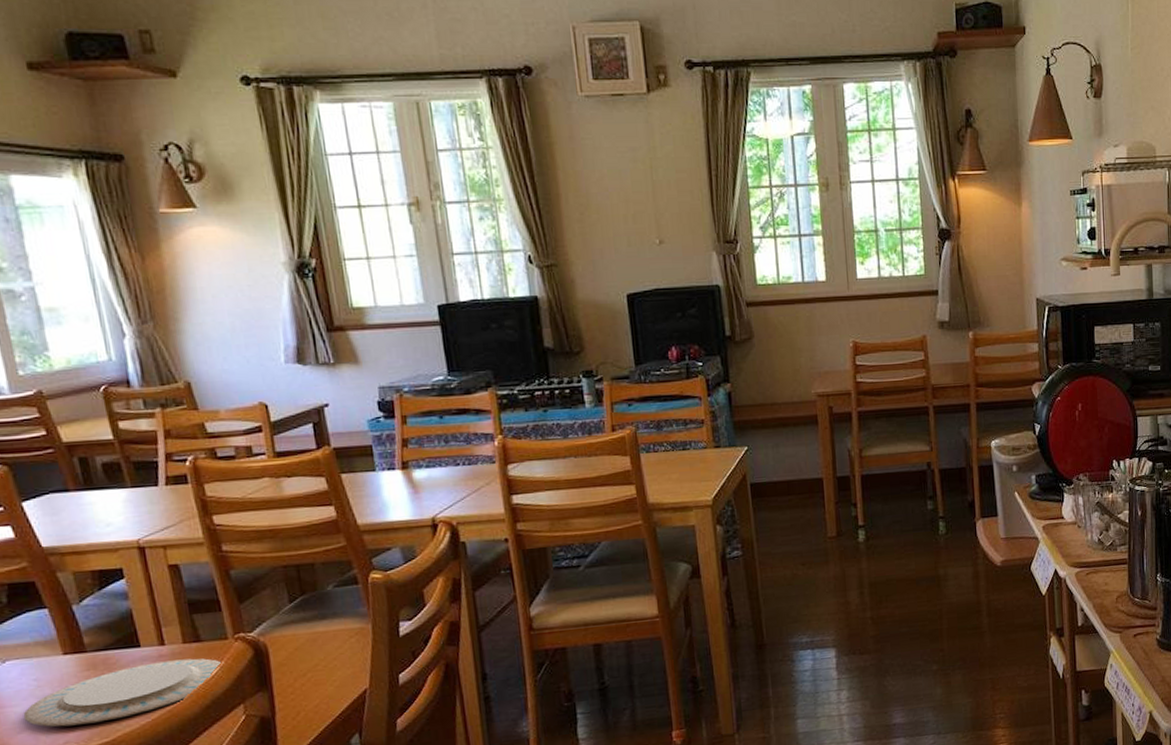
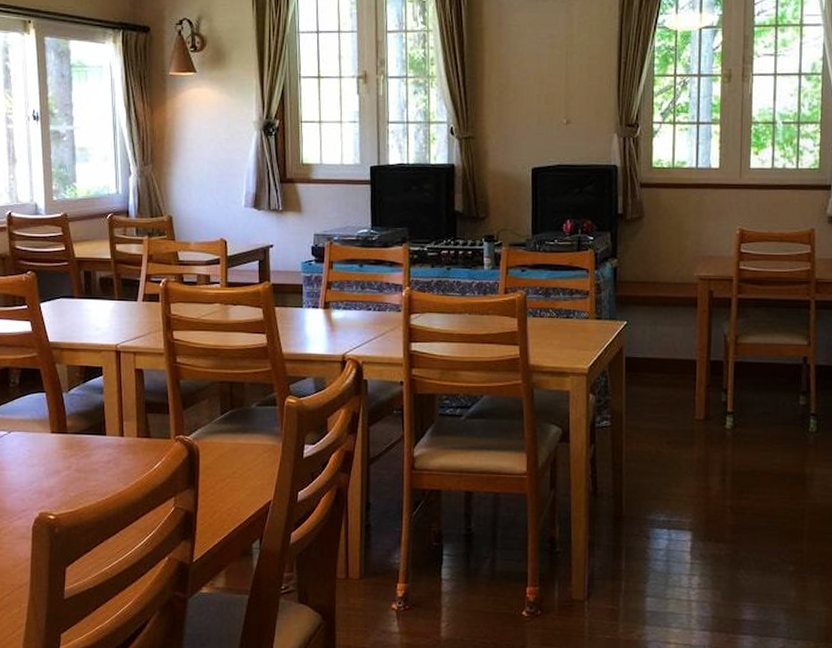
plate: present [23,658,224,727] -> none [16,450,165,495]

